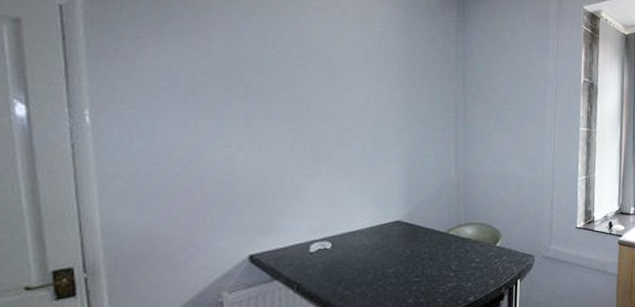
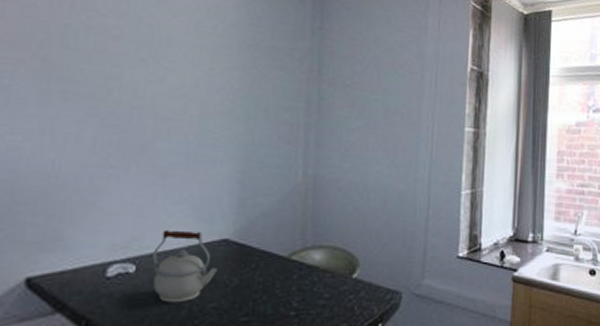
kettle: none [344,215,393,270] -> present [153,229,217,303]

